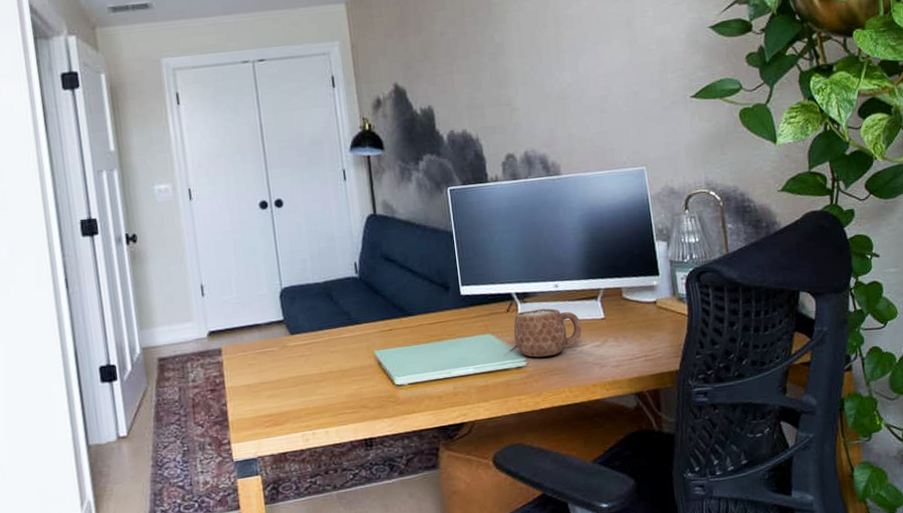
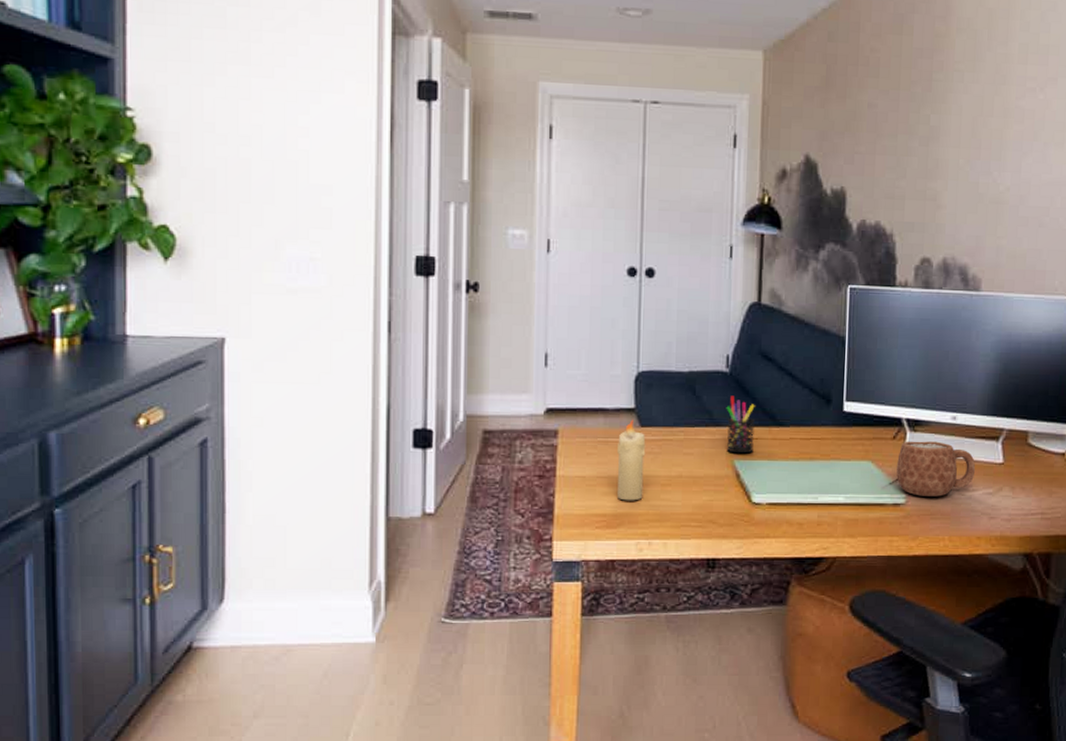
candle: none [273,329,302,400] -> present [617,419,646,501]
pen holder: none [360,296,390,345] -> present [726,395,755,454]

